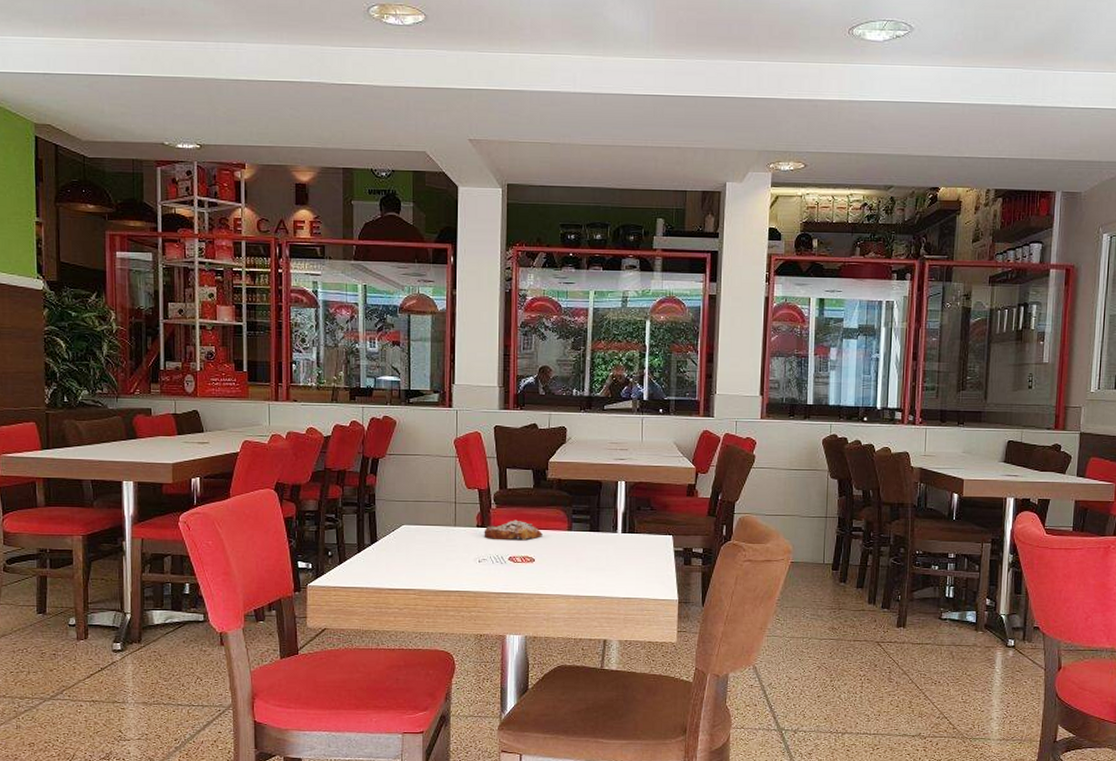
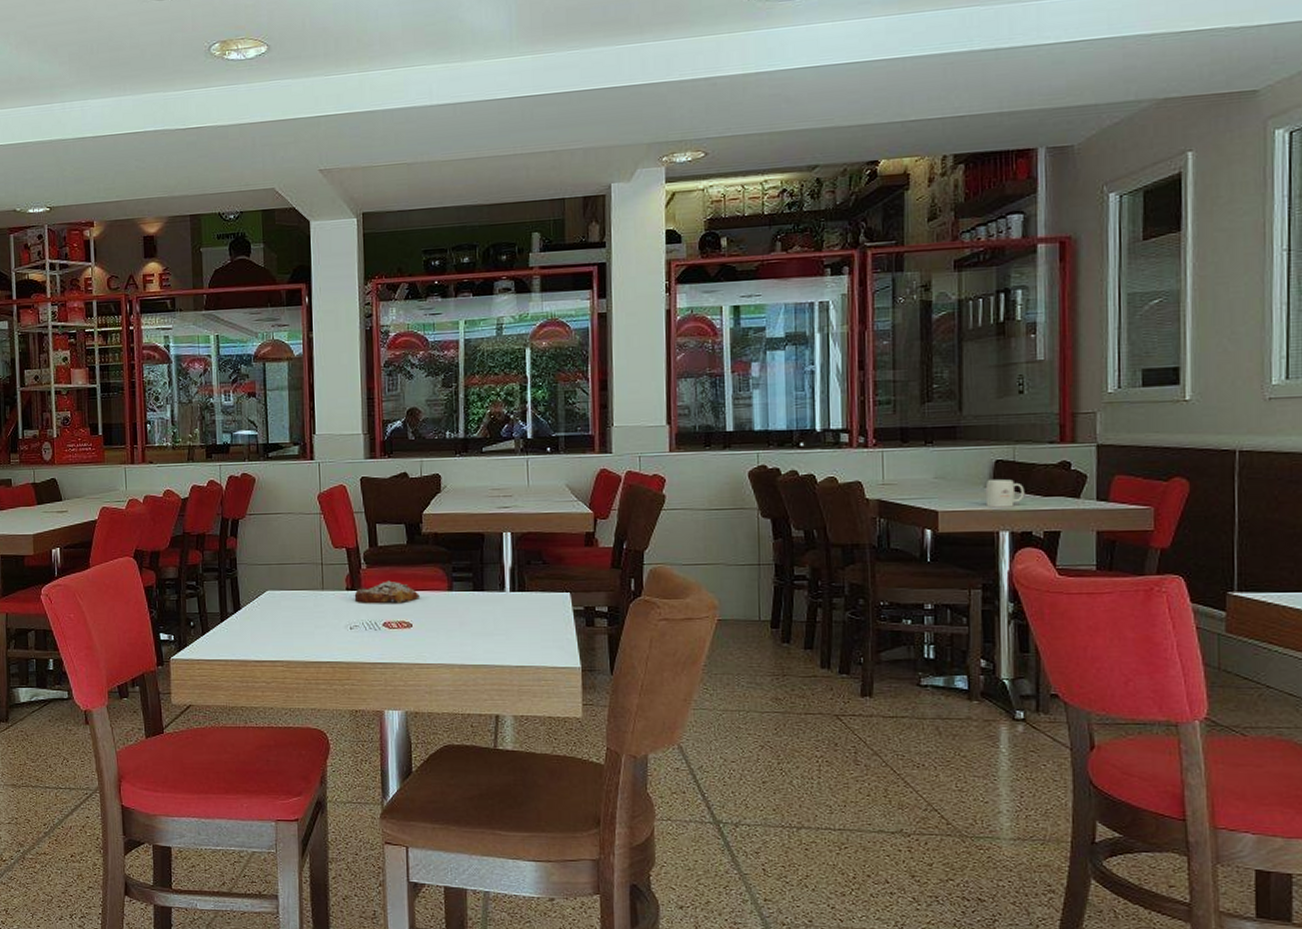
mug: none [998,455,1027,479] -> present [985,478,1025,508]

